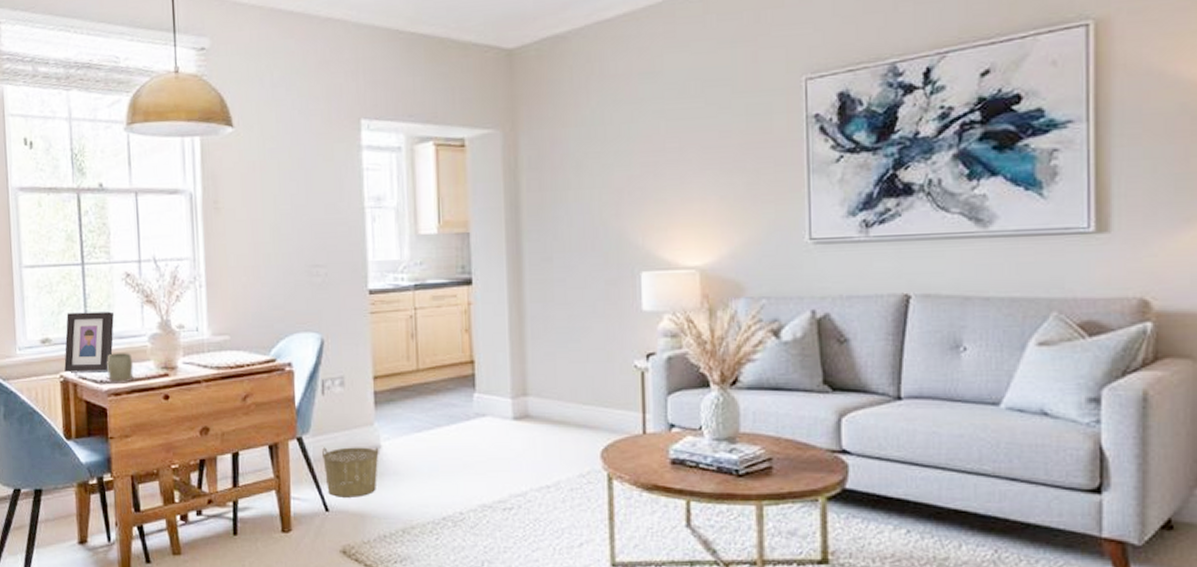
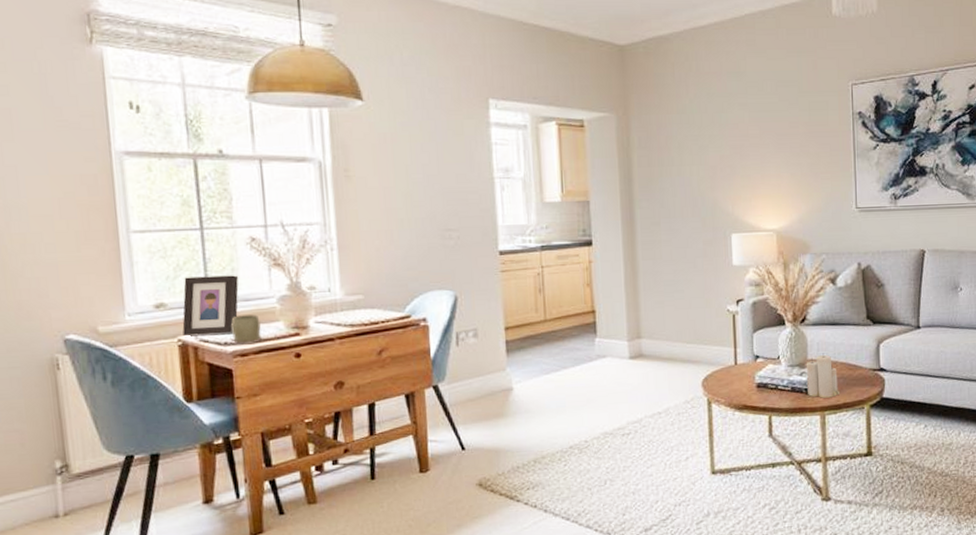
basket: present [322,447,379,497] -> none [458,389,511,437]
candle: none [737,425,785,484] -> present [806,353,841,398]

